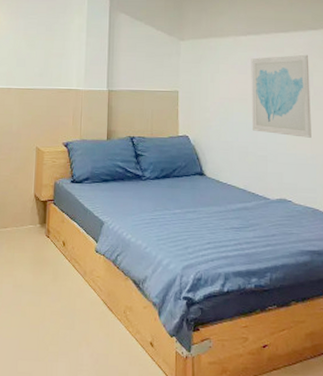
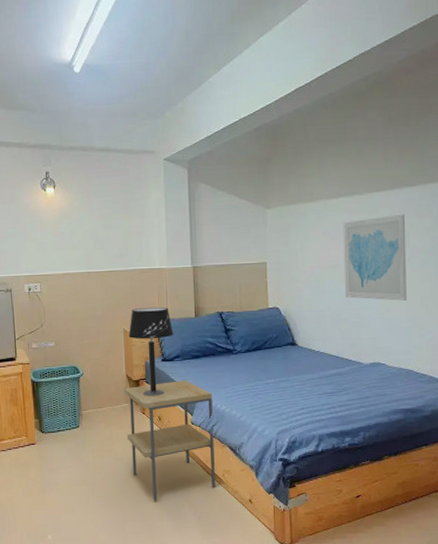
side table: none [28,204,119,337] -> present [123,380,215,501]
table lamp: none [40,126,85,219] -> present [128,307,174,396]

